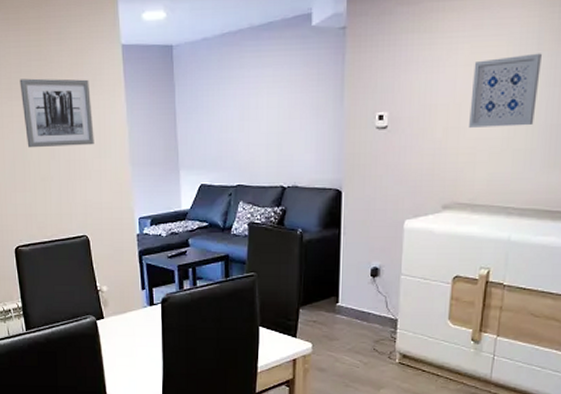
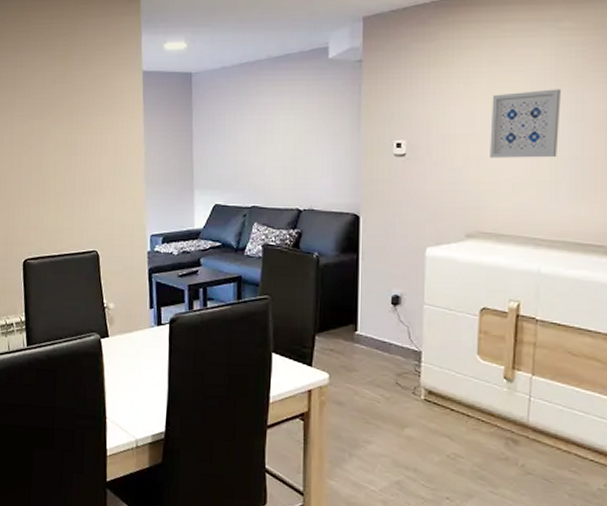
wall art: present [19,78,94,148] -> none [42,99,111,164]

